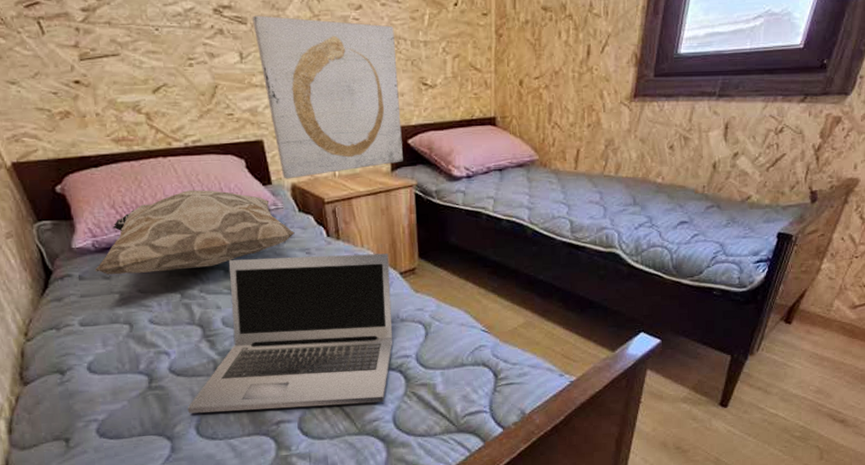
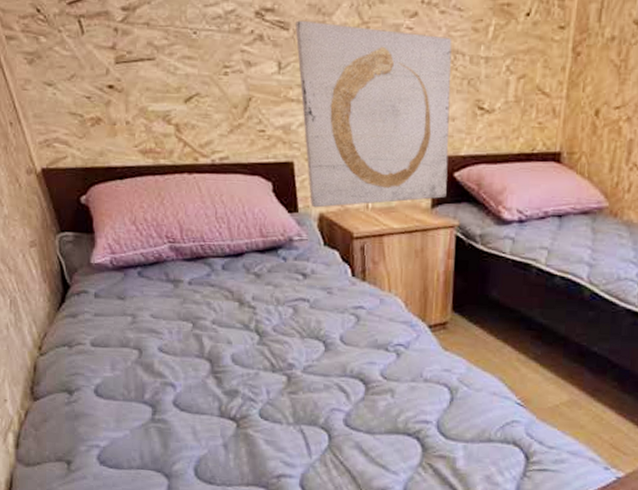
decorative pillow: present [95,190,295,275] -> none [110,211,317,298]
laptop: present [187,253,393,413] -> none [188,291,419,471]

